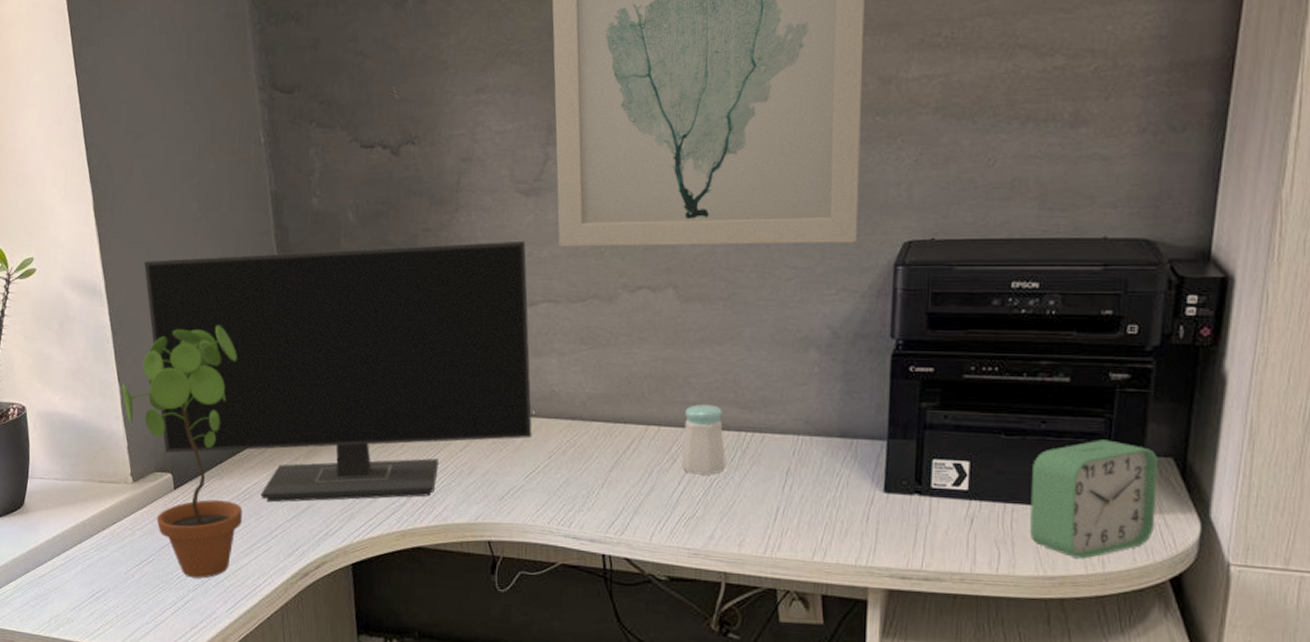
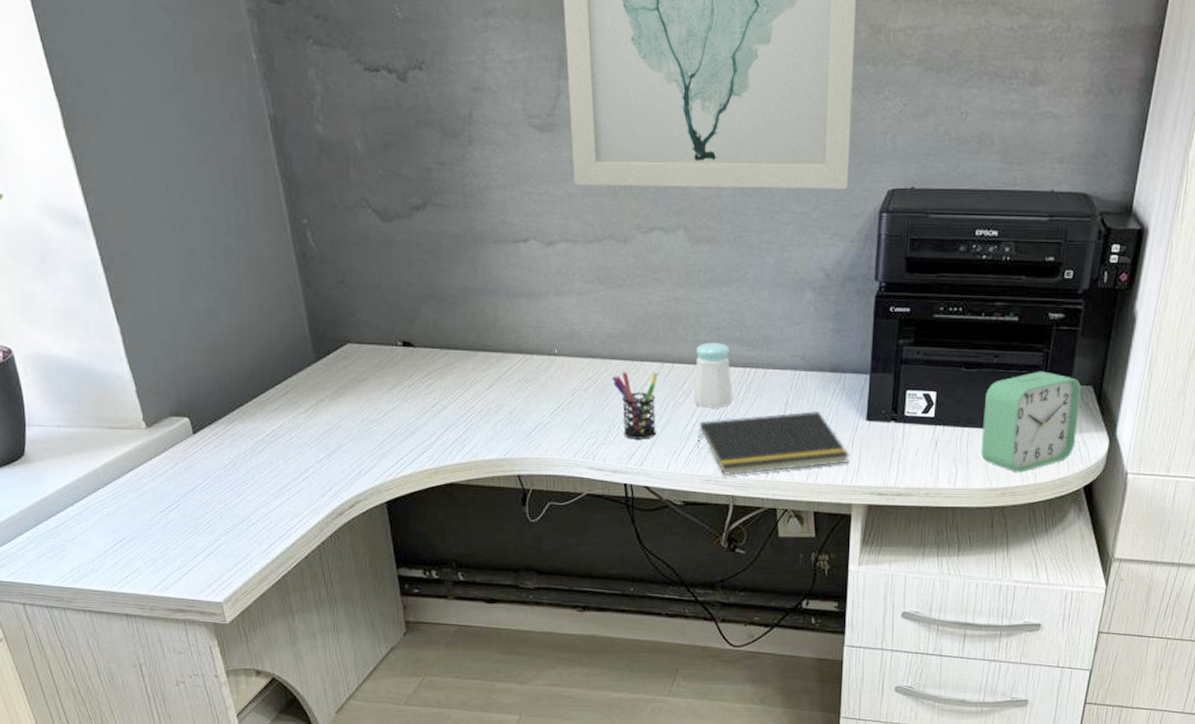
potted plant: present [121,325,242,579] -> none [122,261,269,522]
monitor: present [143,240,532,503] -> none [131,178,555,445]
pen holder: none [592,434,642,507] -> present [612,372,658,440]
notepad: none [684,480,865,549] -> present [696,411,850,475]

